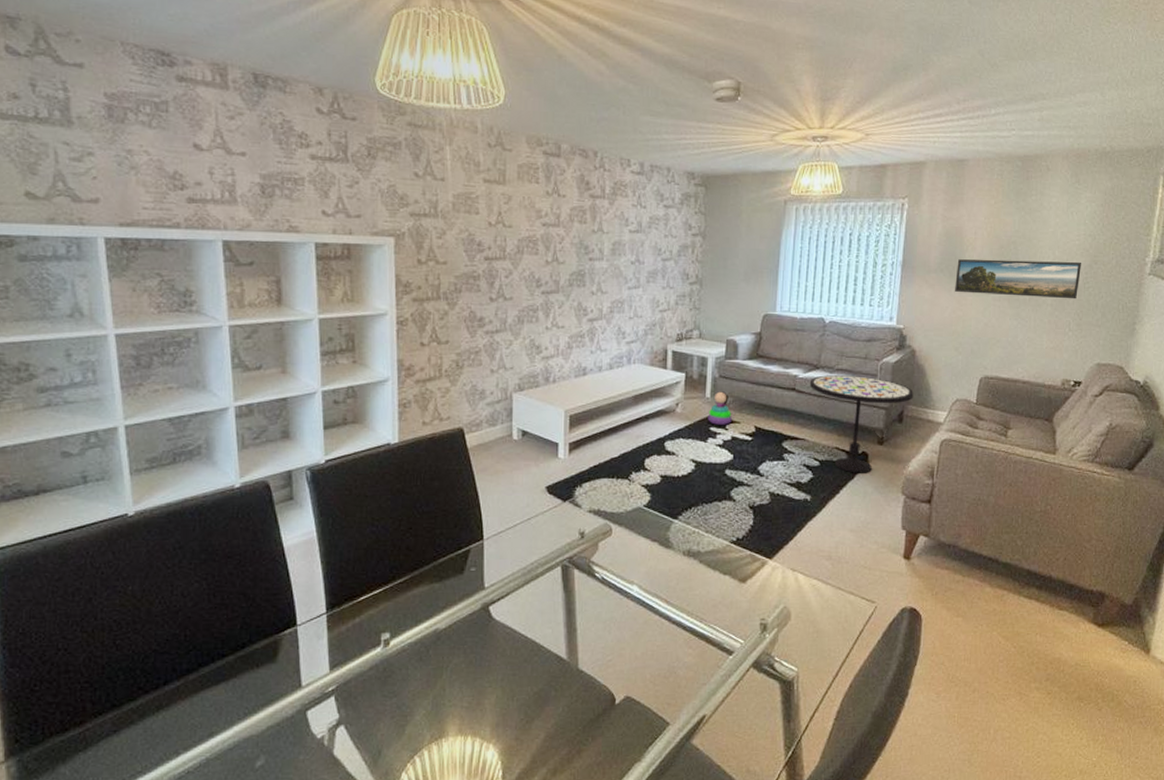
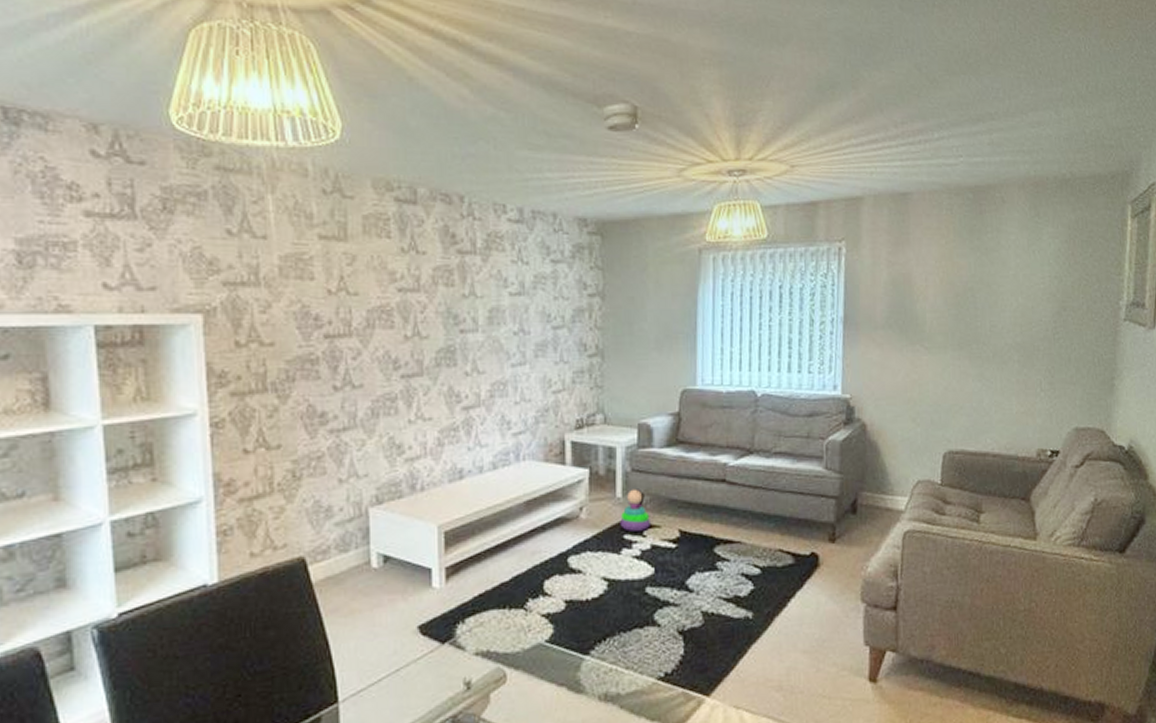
side table: present [809,374,914,473] -> none [742,459,868,580]
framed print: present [955,259,1082,299] -> none [907,308,1050,354]

